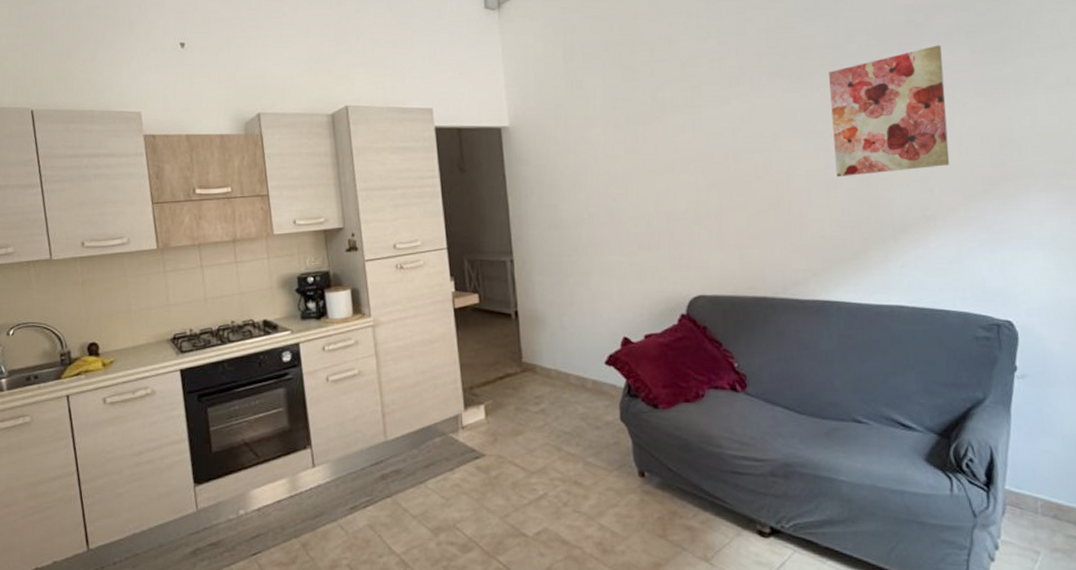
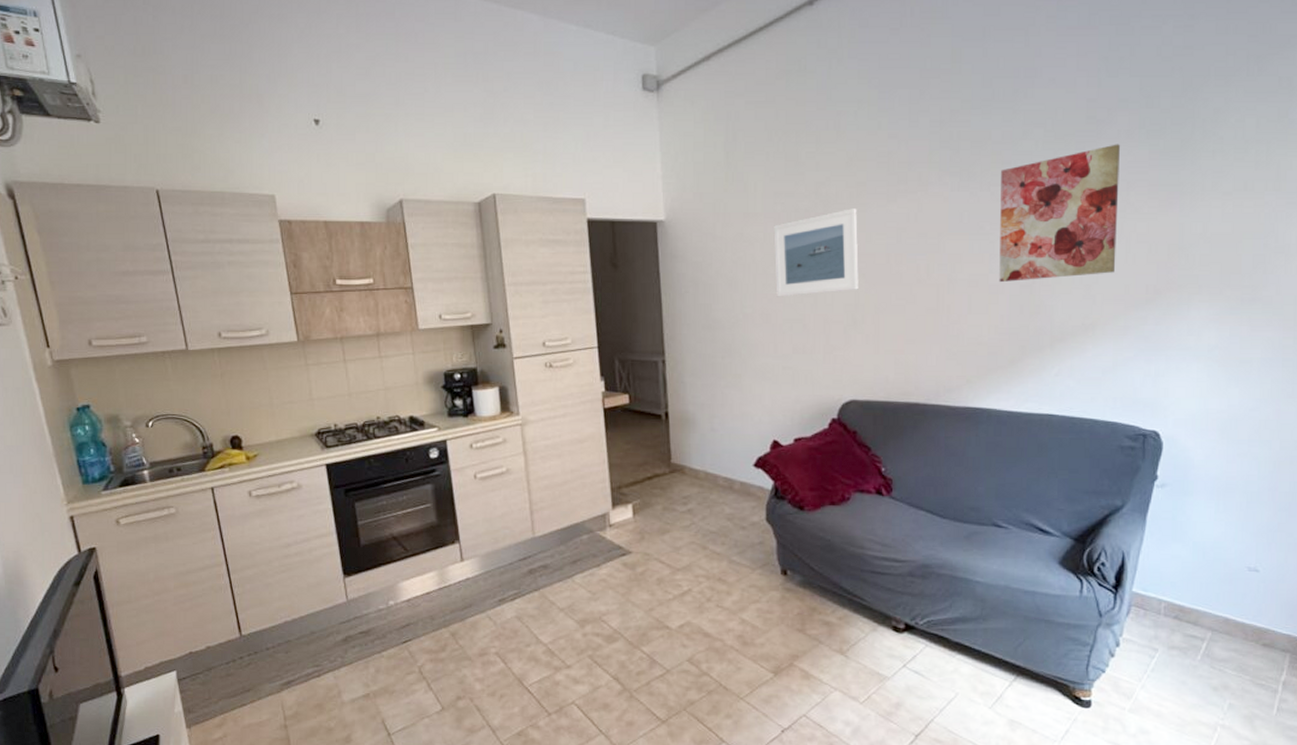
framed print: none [613,111,699,196] -> present [773,209,859,297]

